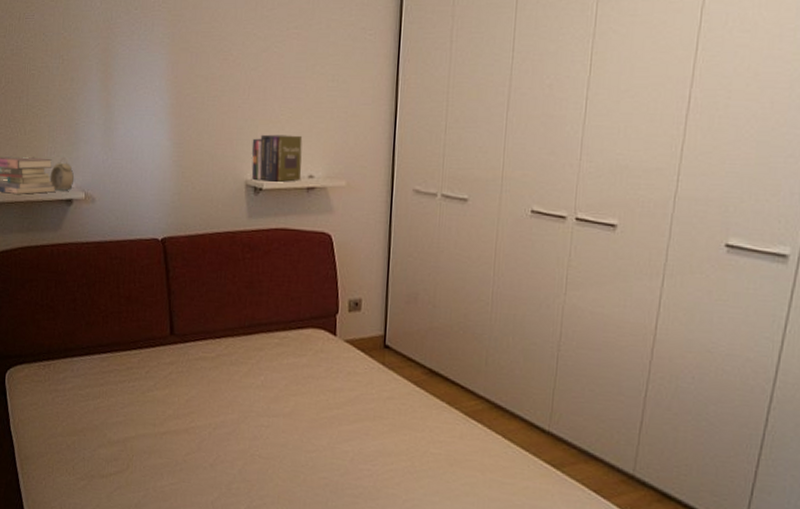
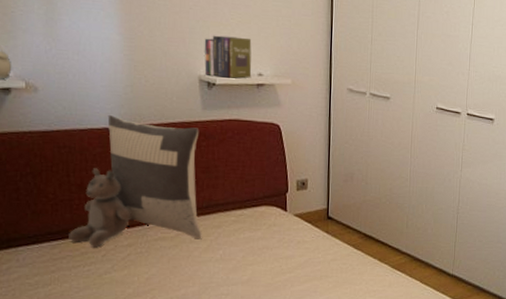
stuffed animal: none [116,280,174,362] -> present [69,168,132,247]
pillow: none [155,224,243,362] -> present [107,114,202,239]

